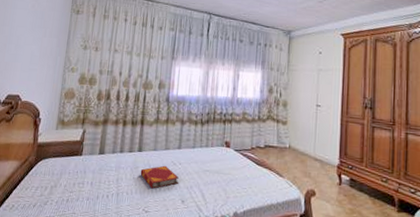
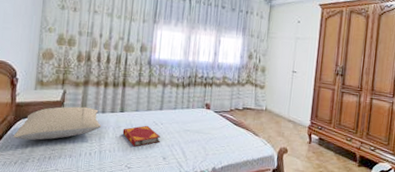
pillow: none [33,146,119,182] -> present [13,106,101,140]

